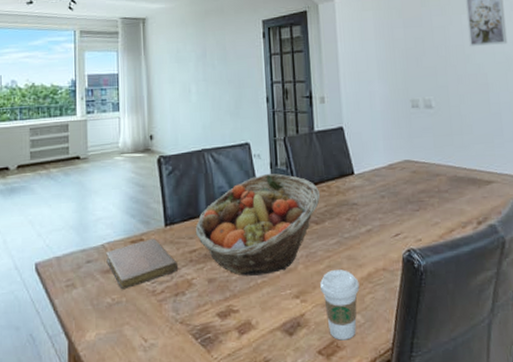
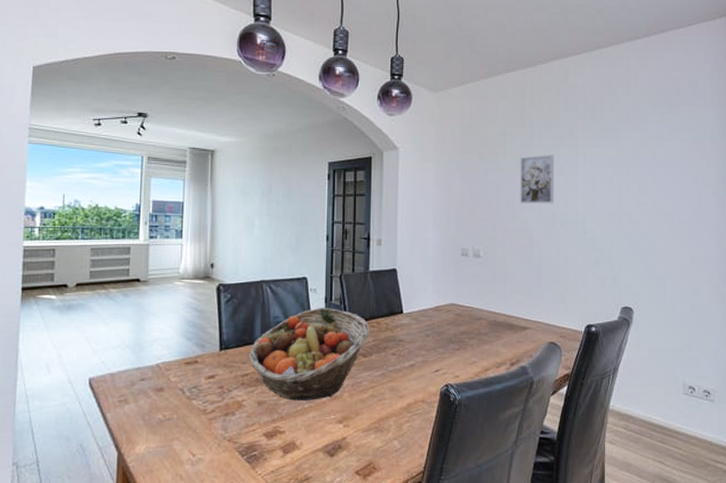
notebook: present [106,238,179,290] -> none [160,361,230,407]
coffee cup: present [320,270,360,341] -> none [363,399,399,463]

